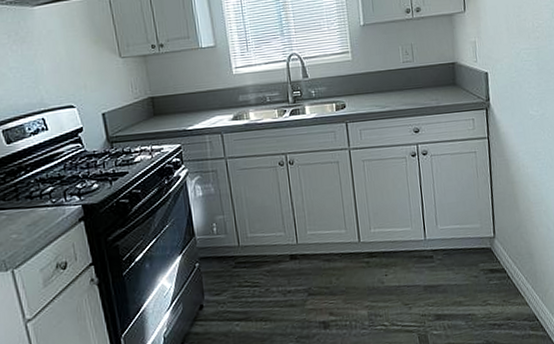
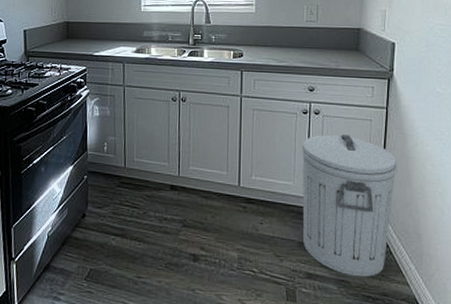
trash can: none [414,170,505,308] -> present [301,134,397,278]

